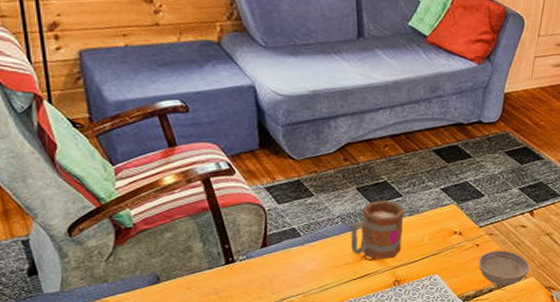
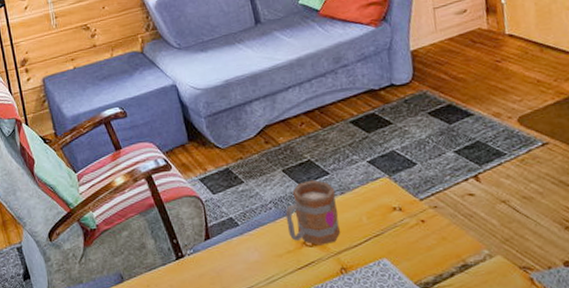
bowl: present [478,250,530,286] -> none [428,224,493,268]

